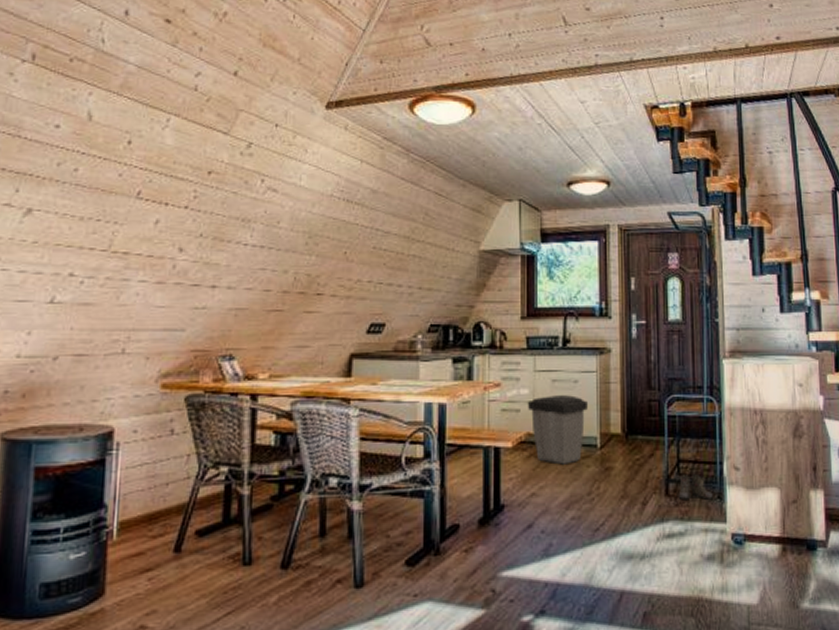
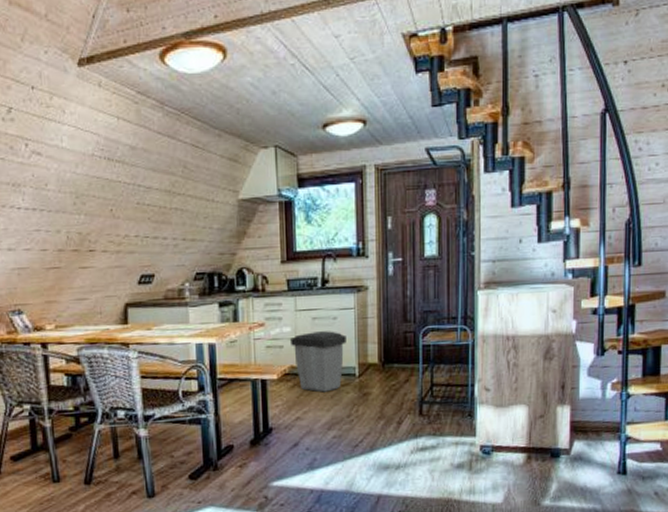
boots: present [678,473,713,501] -> none [431,396,464,419]

